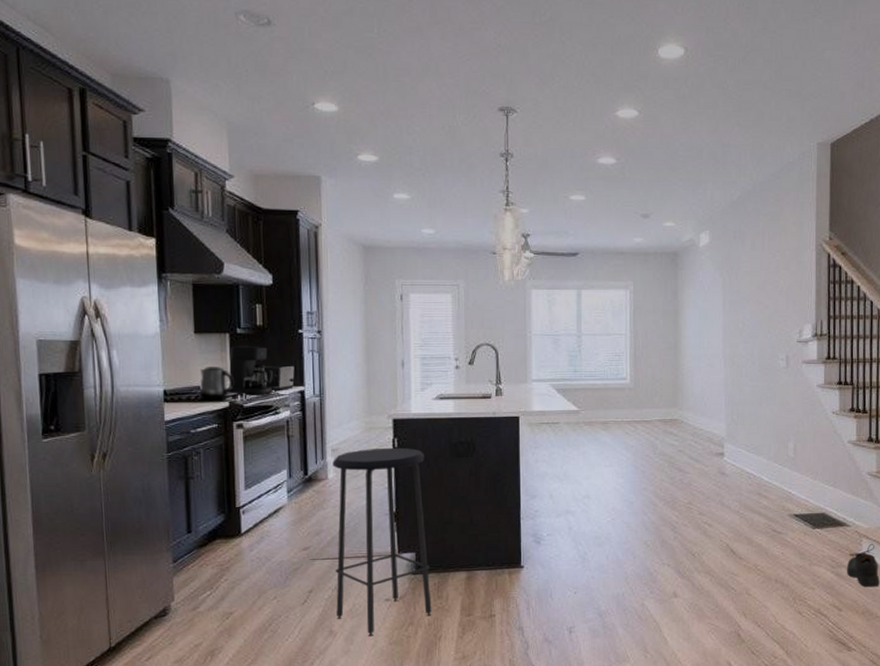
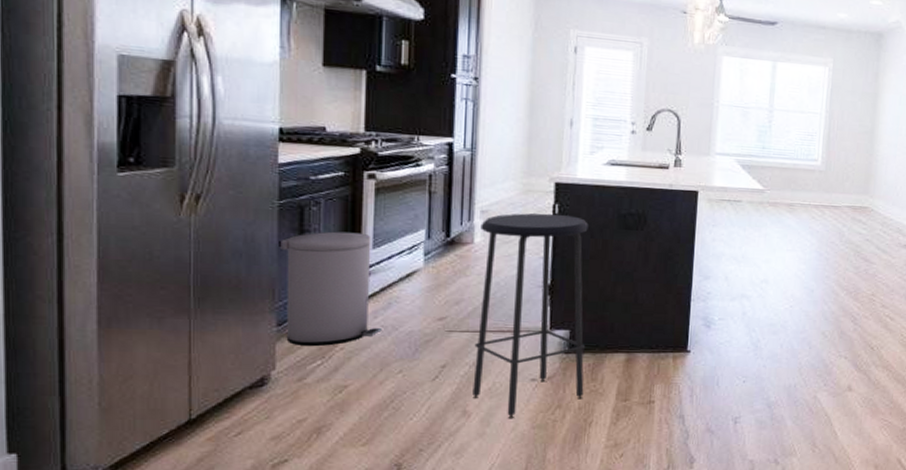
pedal bin: none [171,476,257,579] -> present [281,231,382,346]
kettle: present [199,367,234,402] -> none [323,105,368,147]
coffee maker: present [229,345,273,395] -> none [361,84,416,144]
toaster: present [263,364,295,390] -> none [405,109,443,140]

